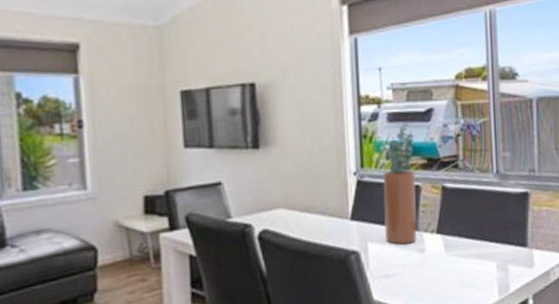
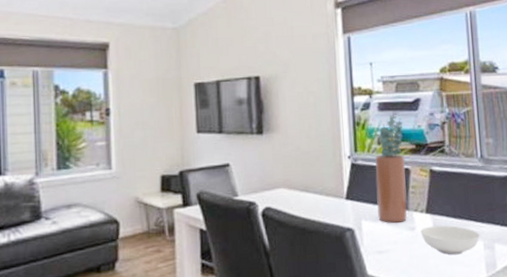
bowl: none [430,246,494,278] -> present [420,225,480,255]

